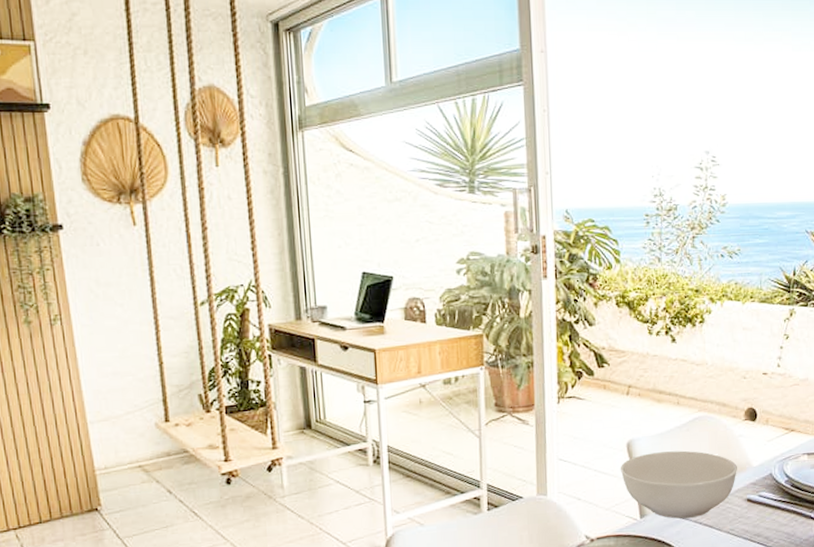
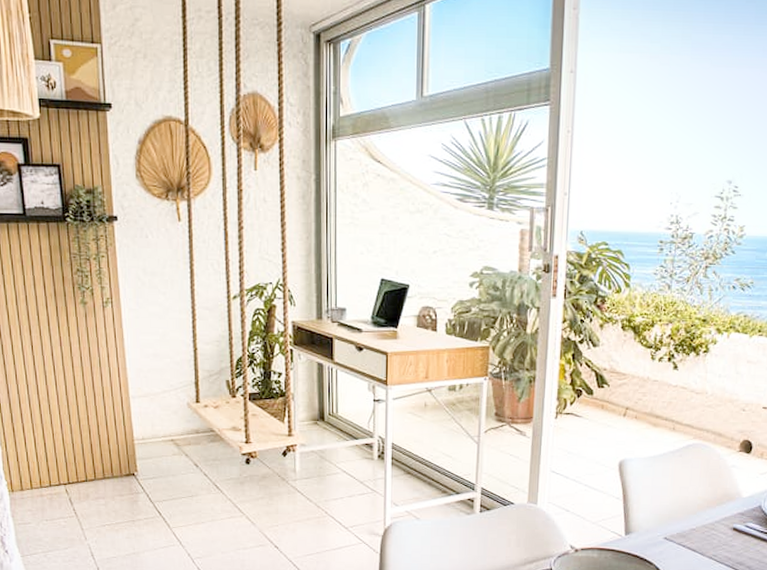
bowl: present [620,450,737,519] -> none [610,474,727,540]

